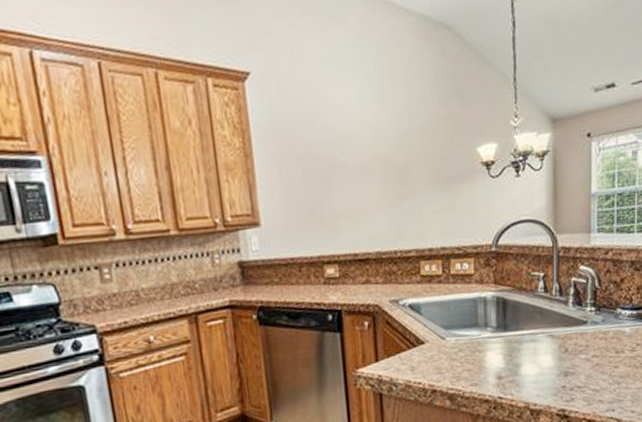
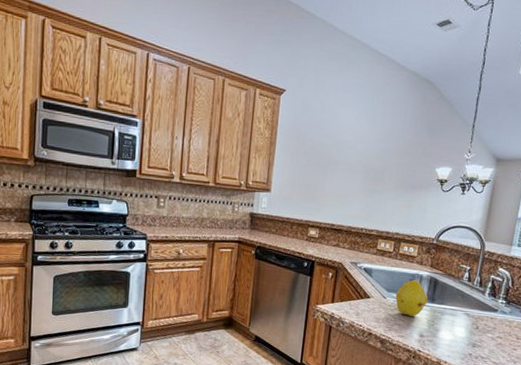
fruit: none [456,305,499,357] -> present [395,279,428,317]

